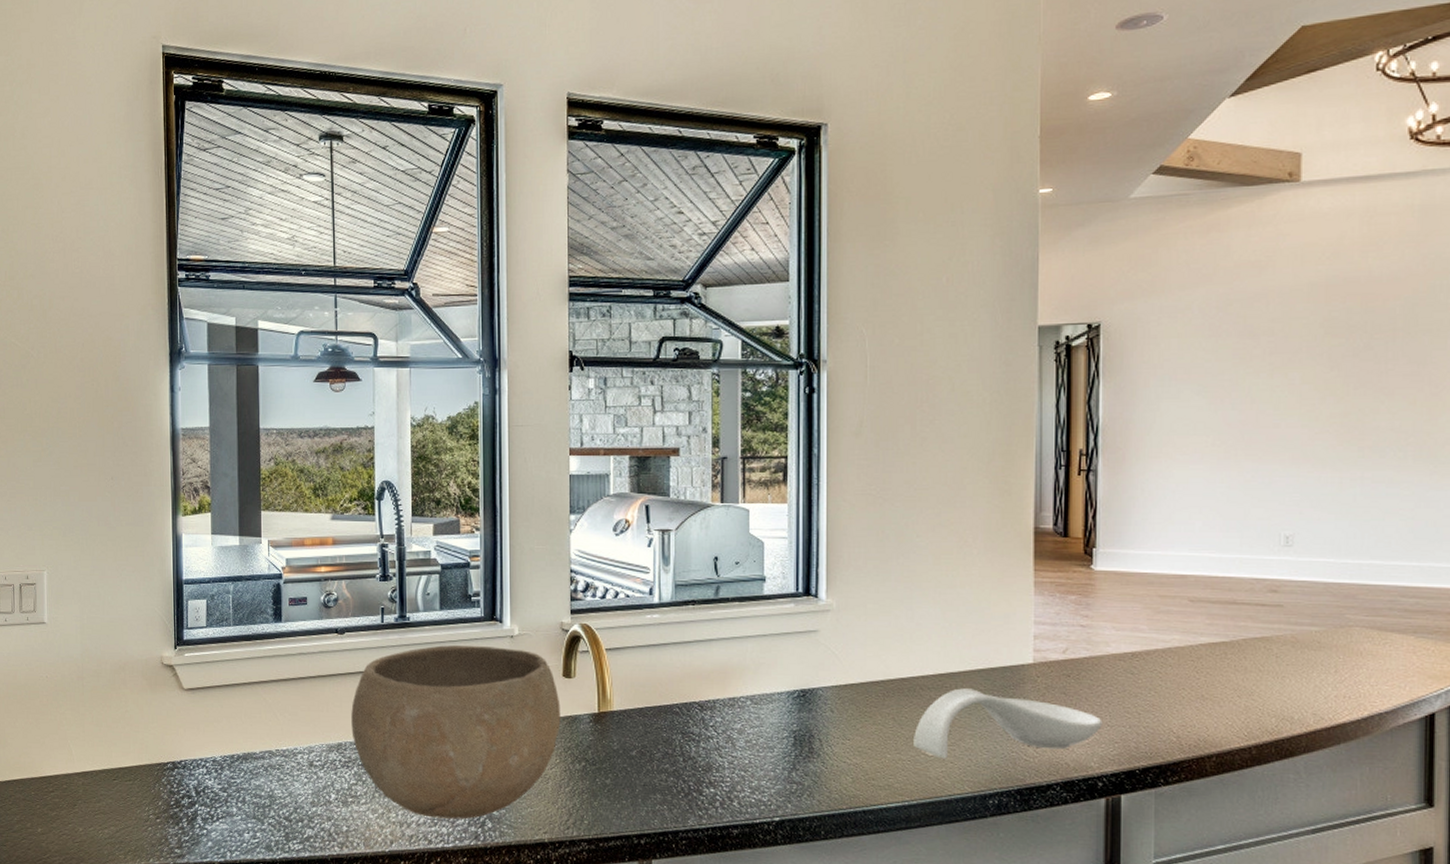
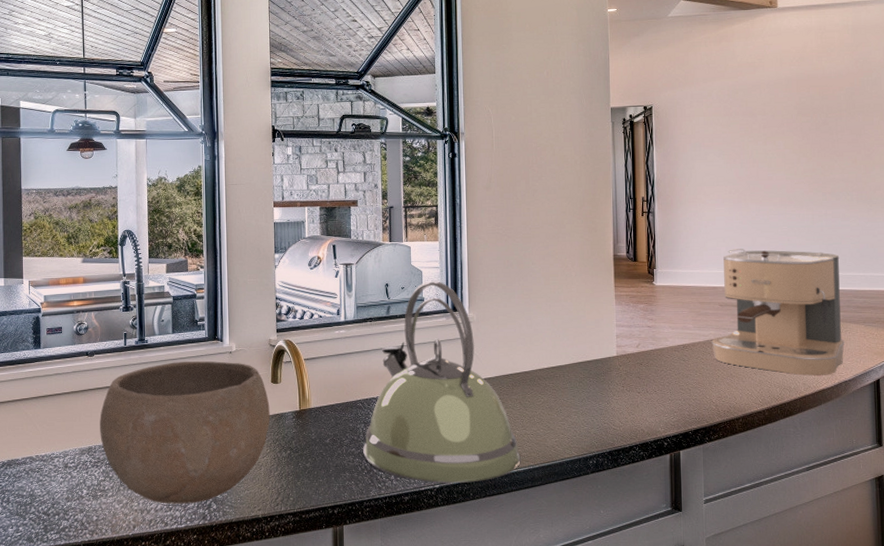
kettle: none [680,555,892,818] -> present [363,281,521,483]
spoon rest: present [914,688,1103,759] -> none [535,377,666,432]
coffee maker: none [1175,523,1382,704] -> present [711,249,845,376]

